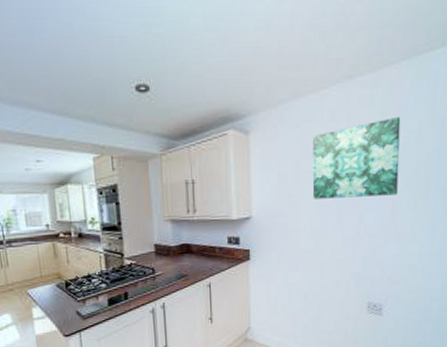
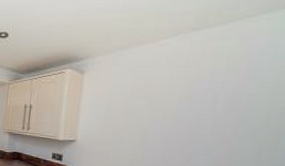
wall art: present [312,117,401,199] -> none [138,68,252,143]

